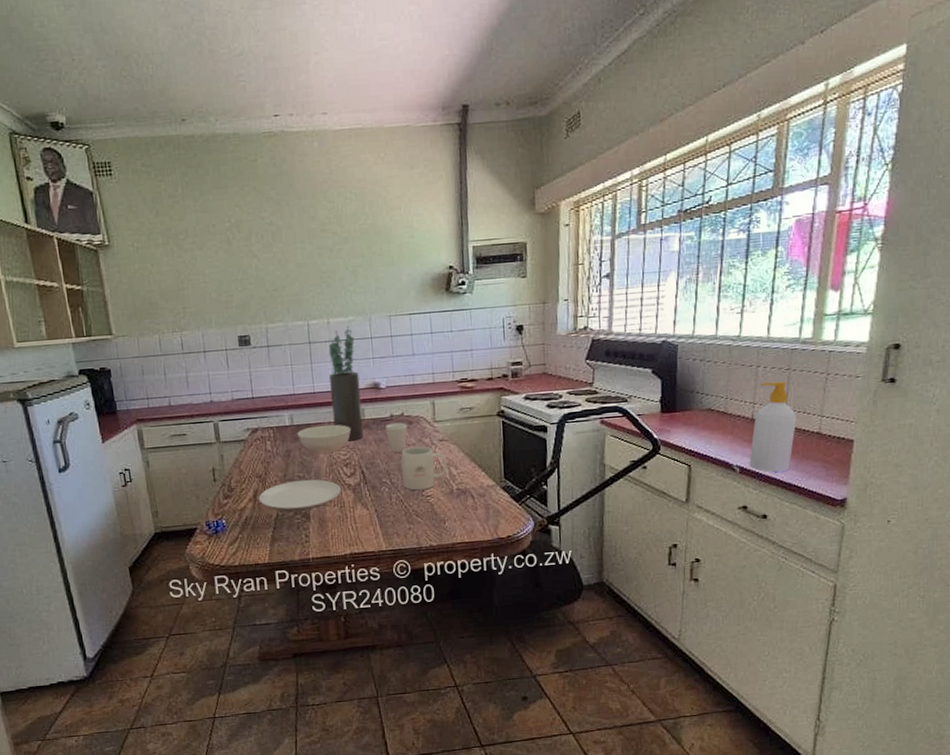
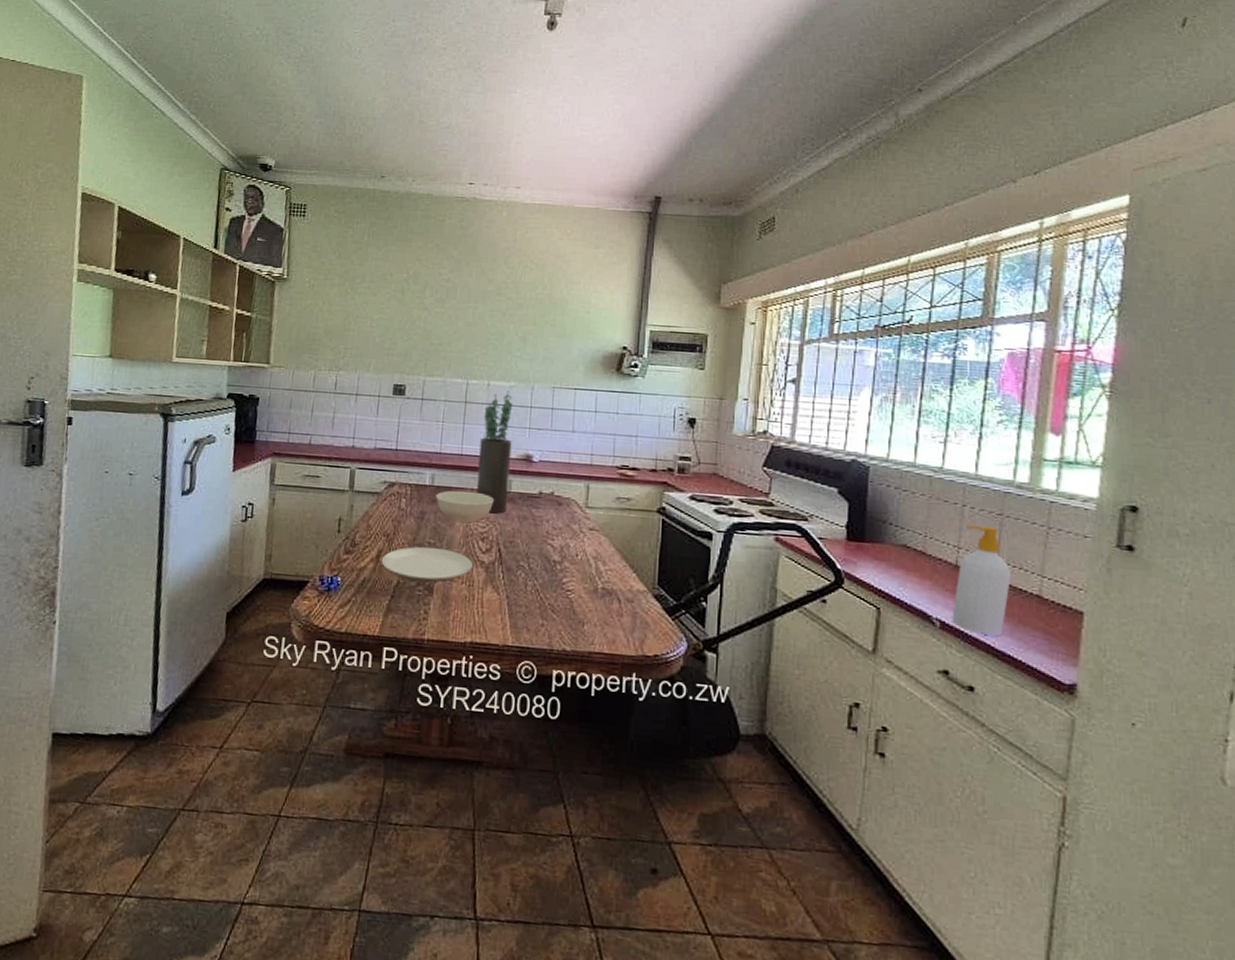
cup: present [385,422,408,453] -> none [531,501,556,536]
mug: present [400,446,448,491] -> none [541,531,596,583]

